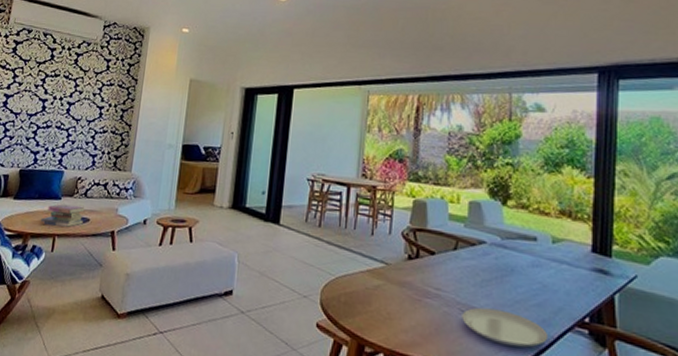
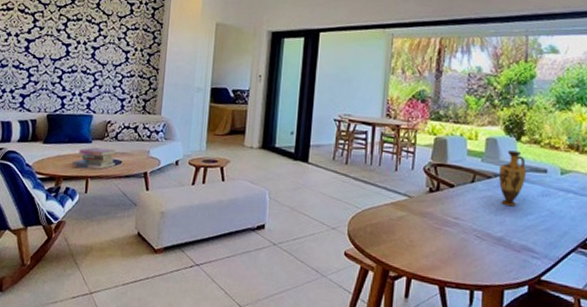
plate: present [462,307,549,348] -> none [477,233,555,268]
vase: none [483,215,515,278] -> present [498,150,527,207]

